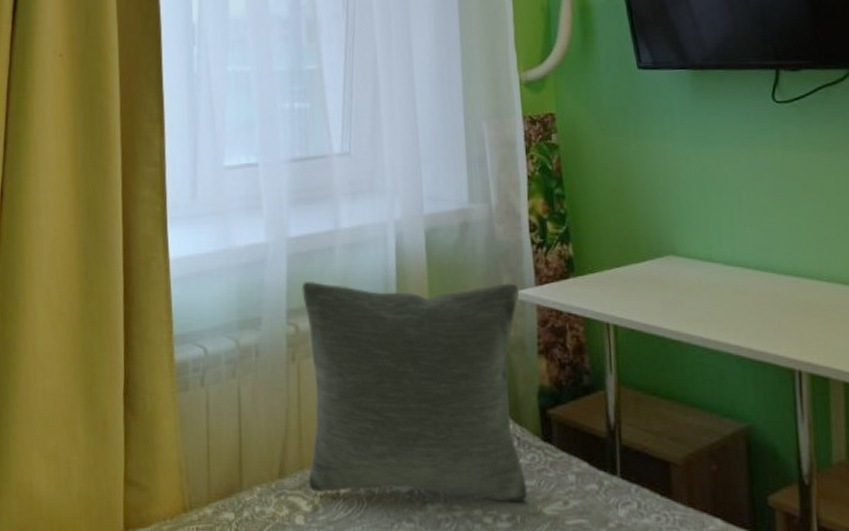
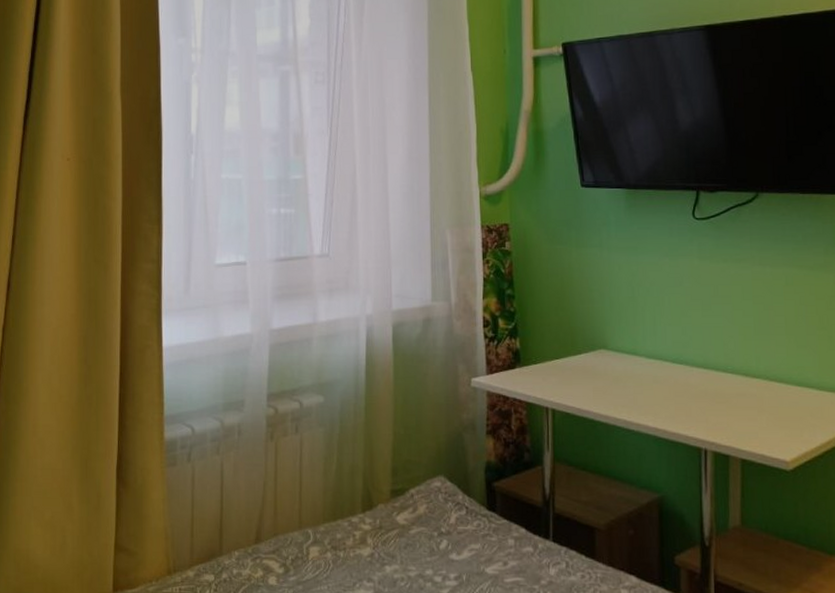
pillow: present [301,280,528,502] -> none [281,368,473,563]

